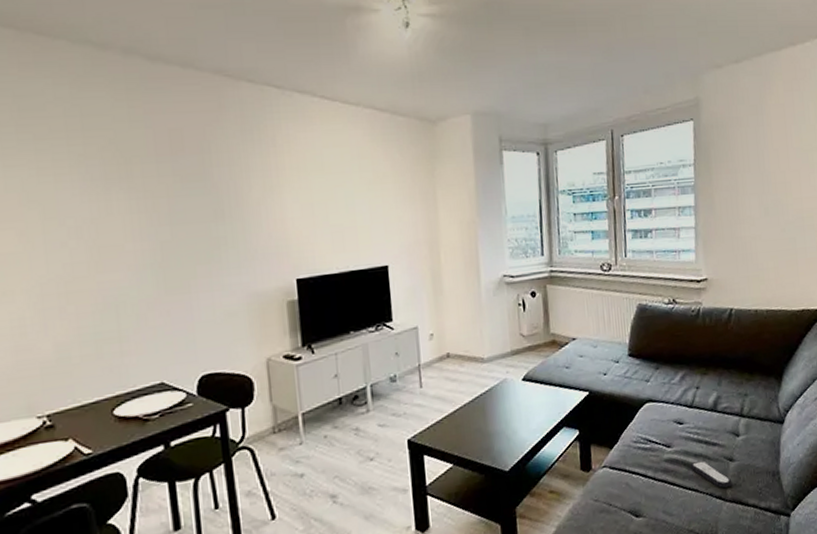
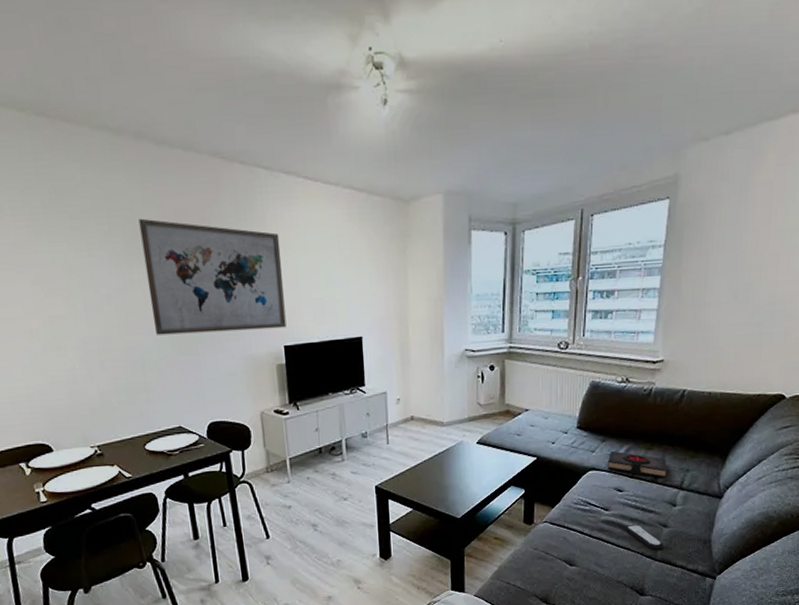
wall art: none [122,139,300,273] -> present [138,218,287,335]
book: none [663,378,726,405] -> present [607,450,668,478]

